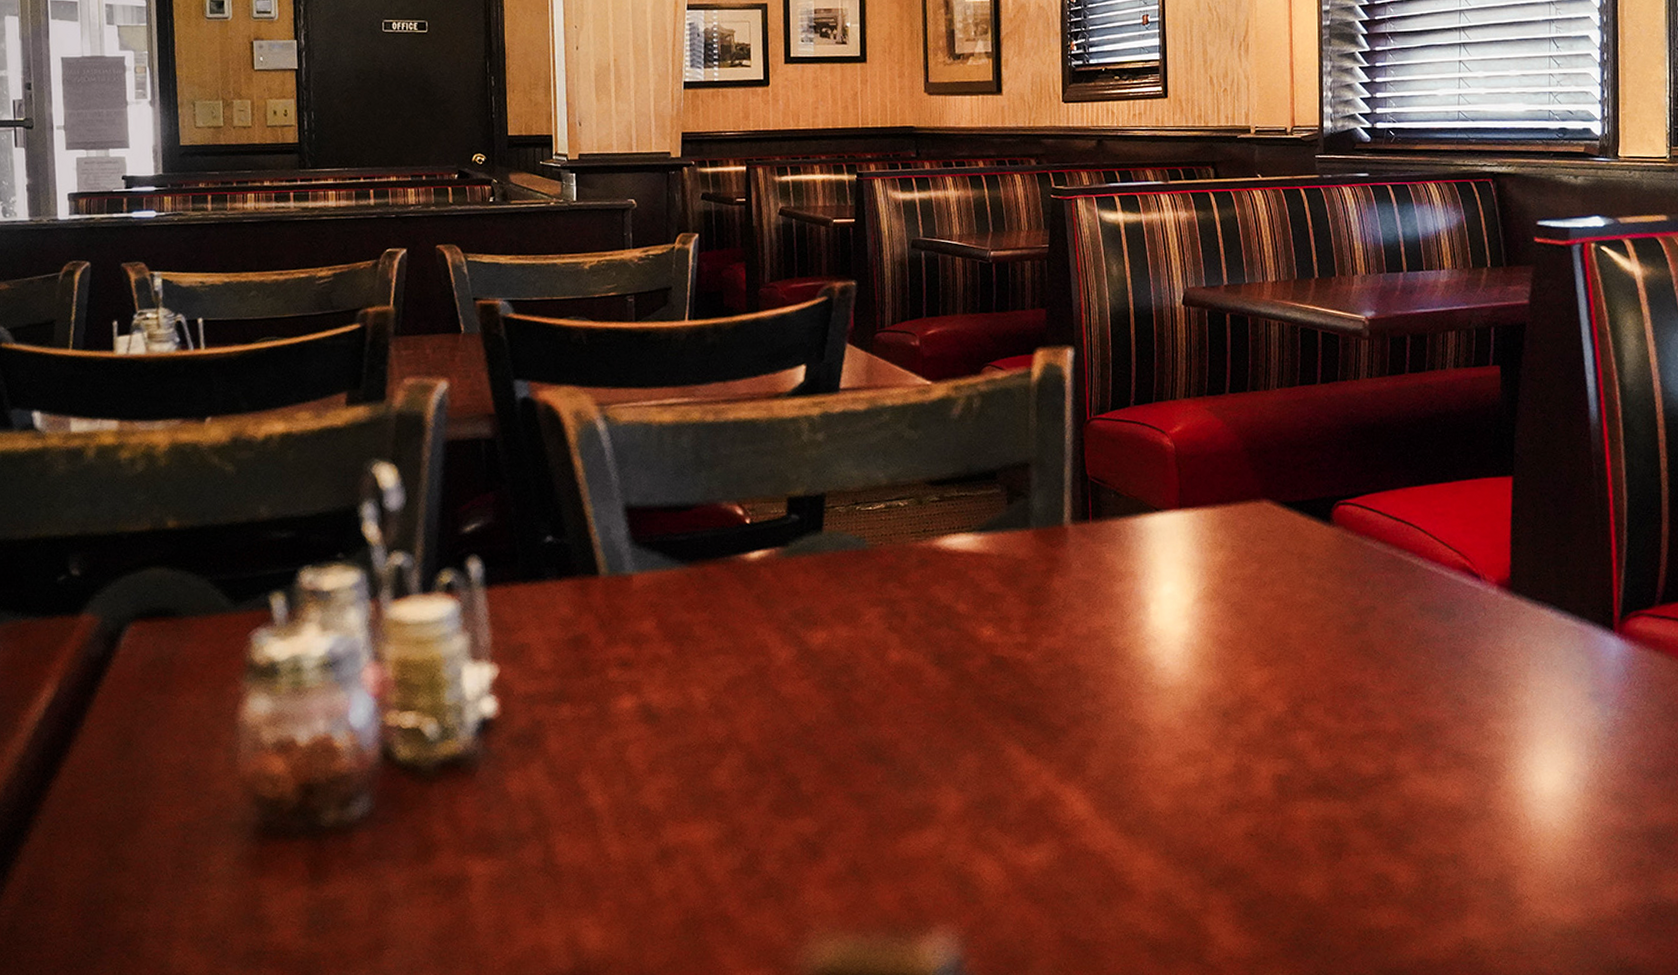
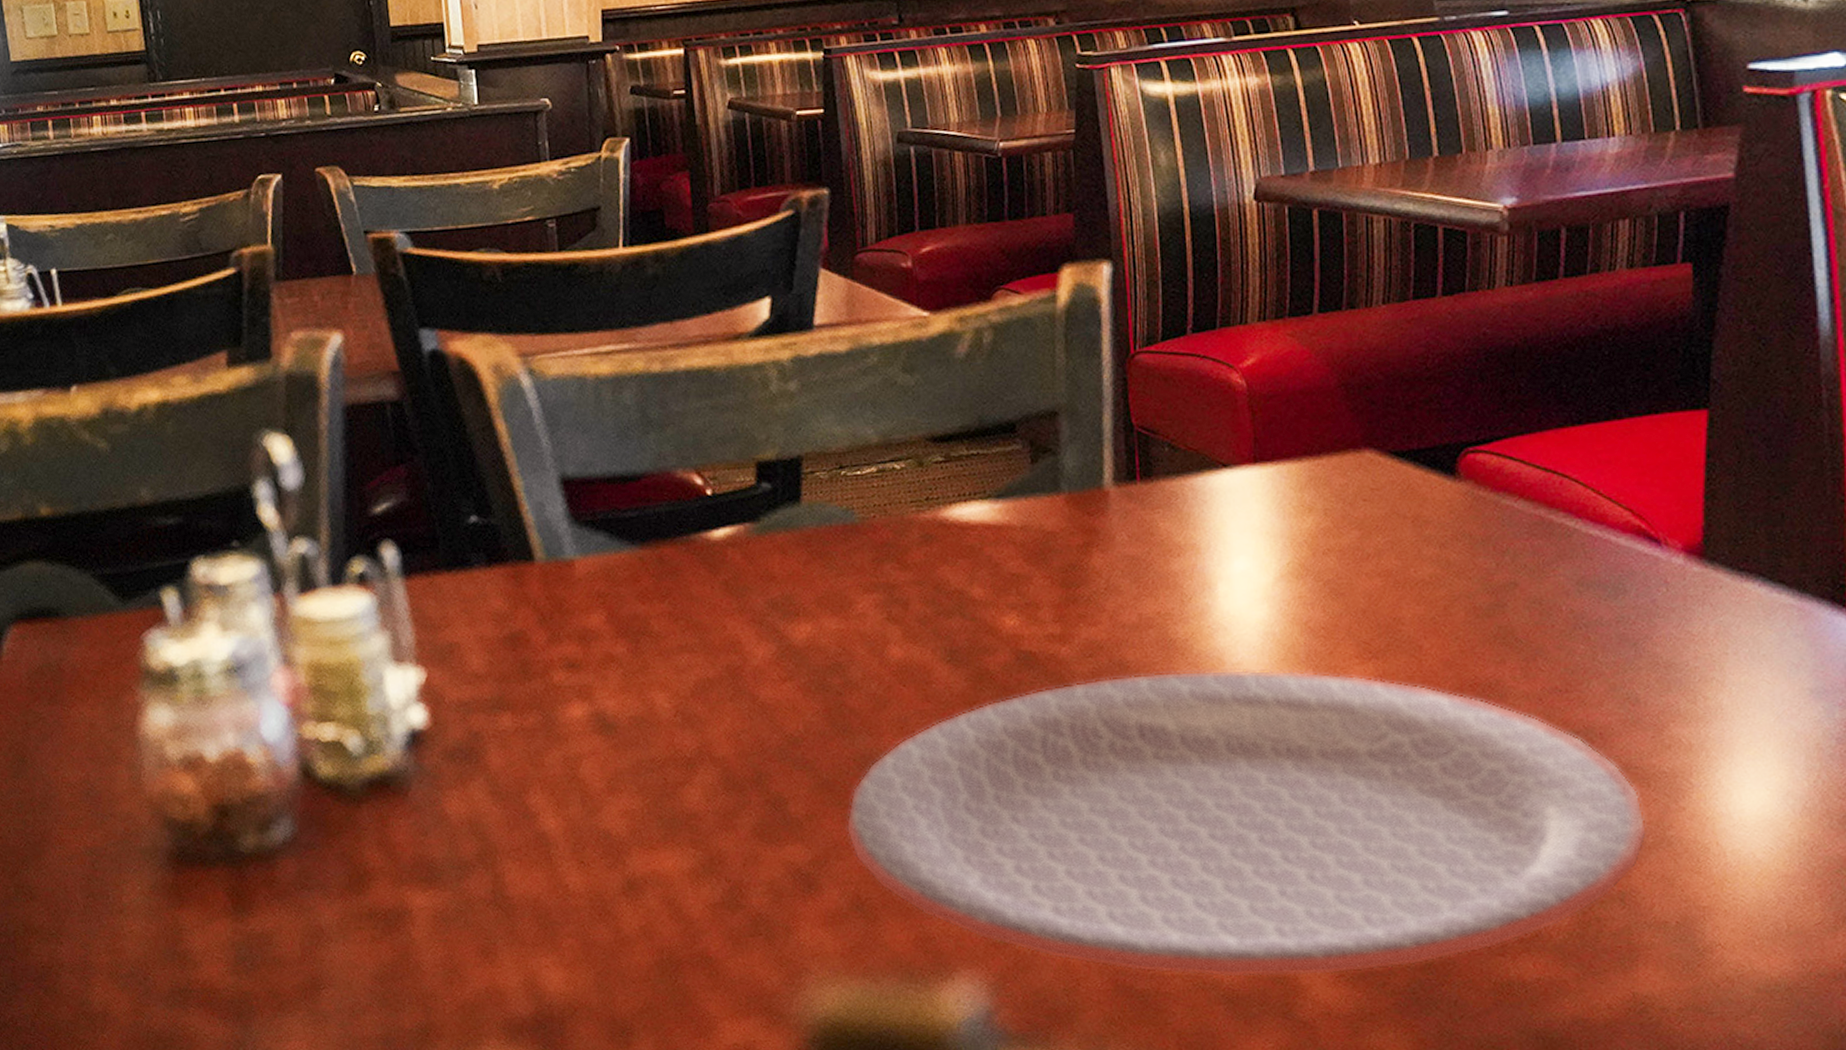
plate: none [847,673,1473,929] -> present [846,669,1648,978]

